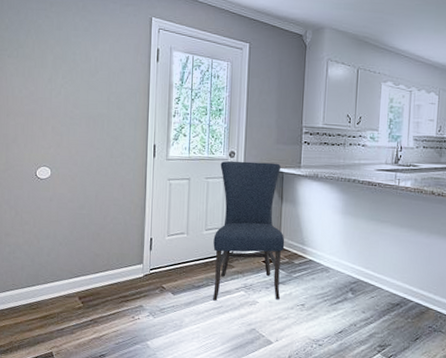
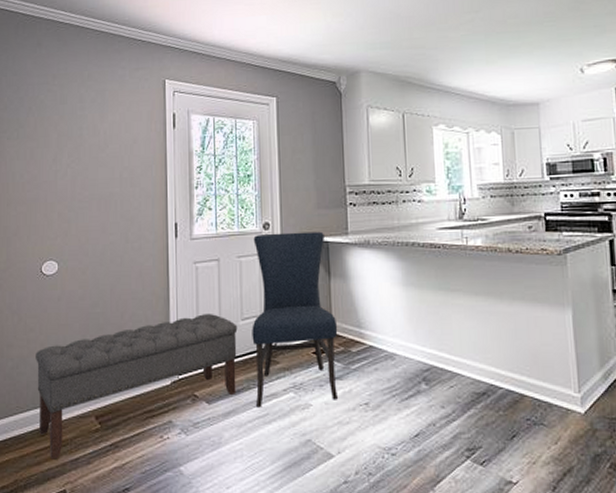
bench: none [30,222,202,328] -> present [36,314,238,460]

